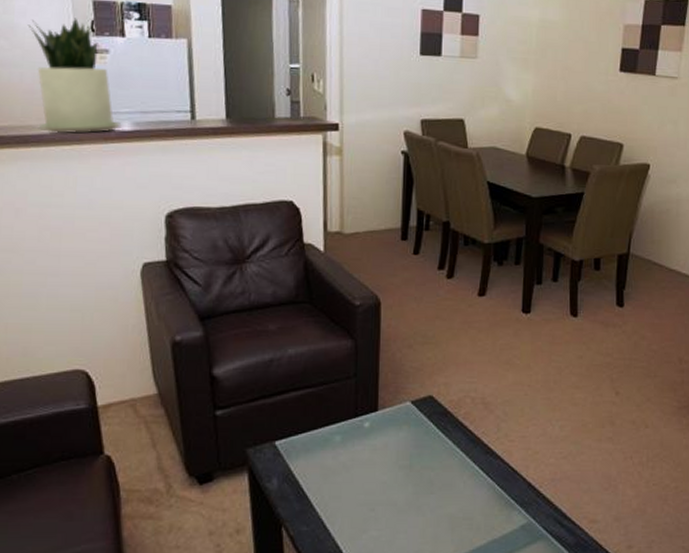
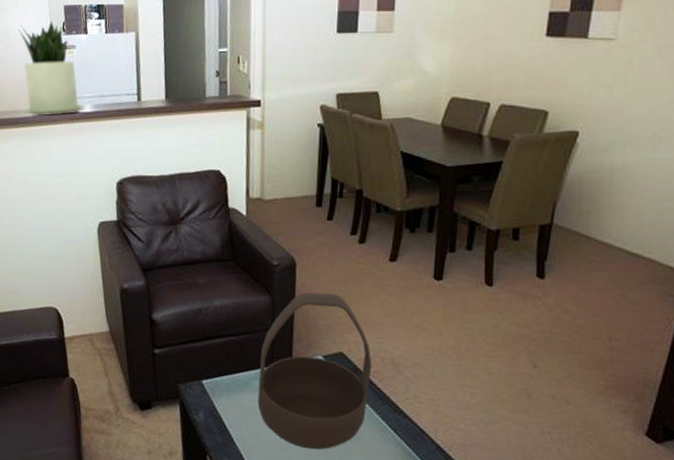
basket: none [340,333,463,505] -> present [257,292,372,450]

